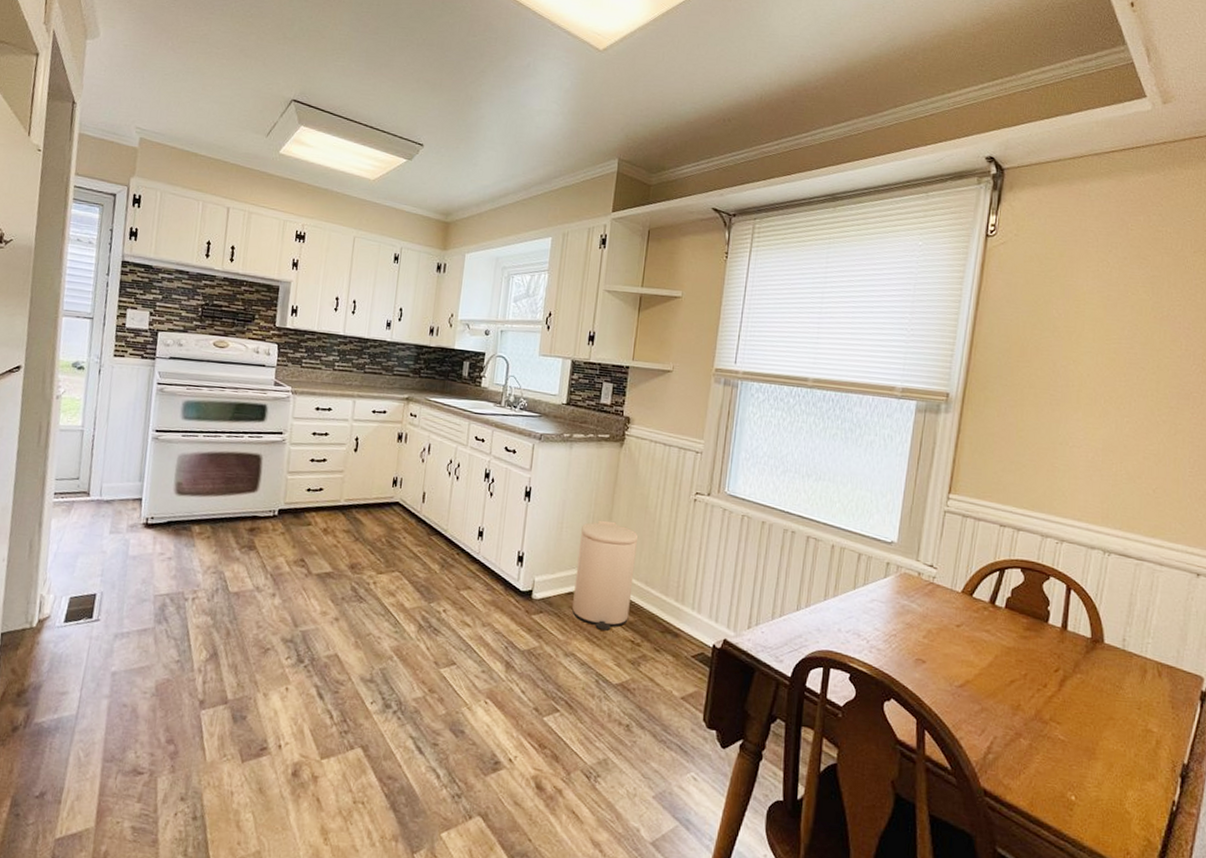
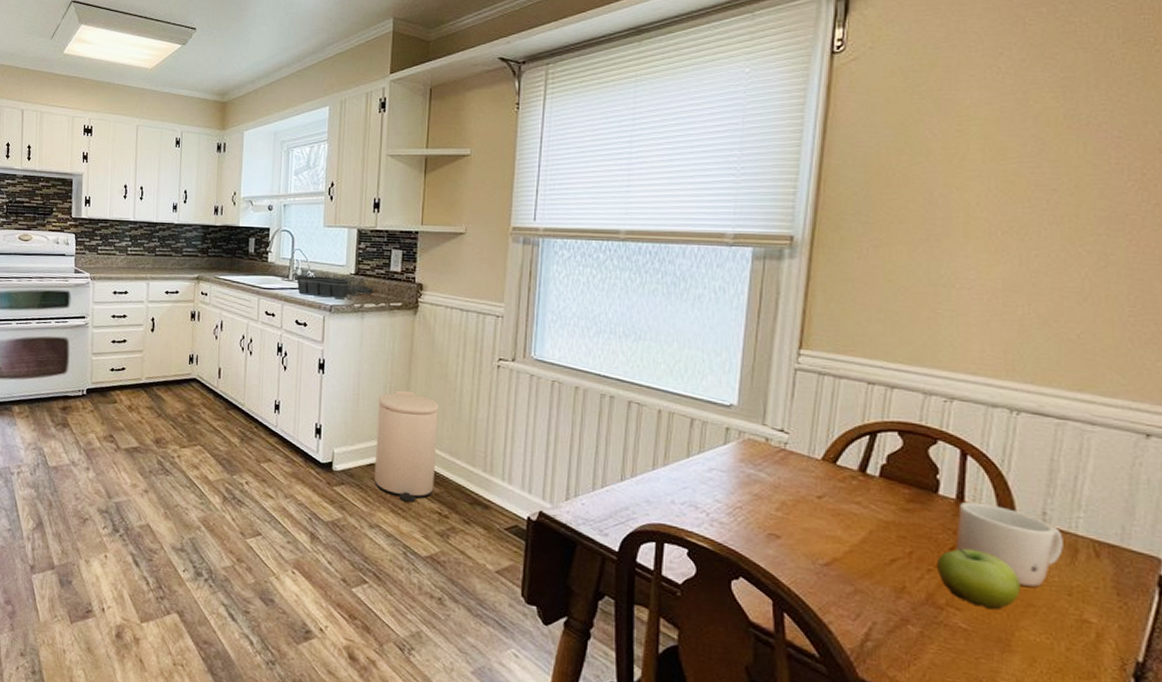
dish rack: none [507,402,583,430] -> present [295,275,373,300]
fruit: none [1044,669,1105,723] -> present [936,547,1020,610]
mug: none [1059,629,1137,703] -> present [956,501,1063,587]

